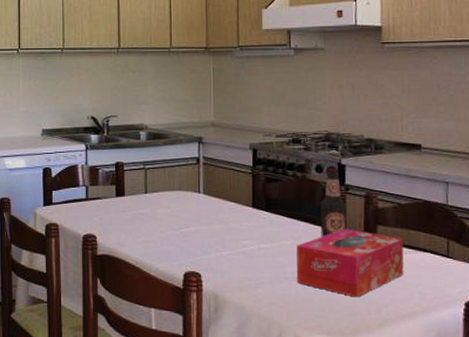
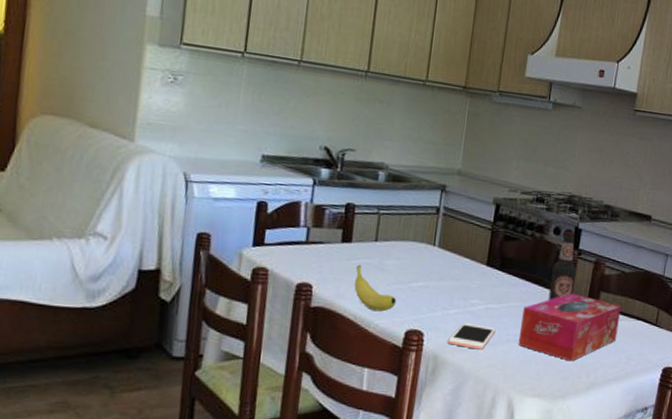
fruit: none [131,215,172,256] -> present [354,264,397,312]
cell phone: none [226,263,271,289] -> present [448,322,496,350]

